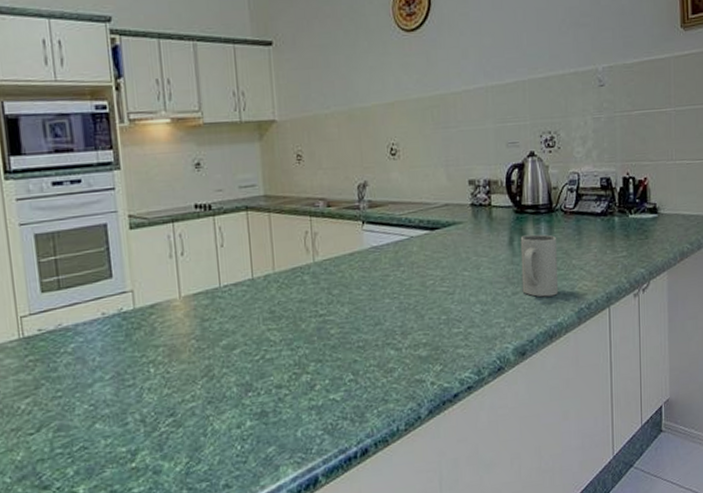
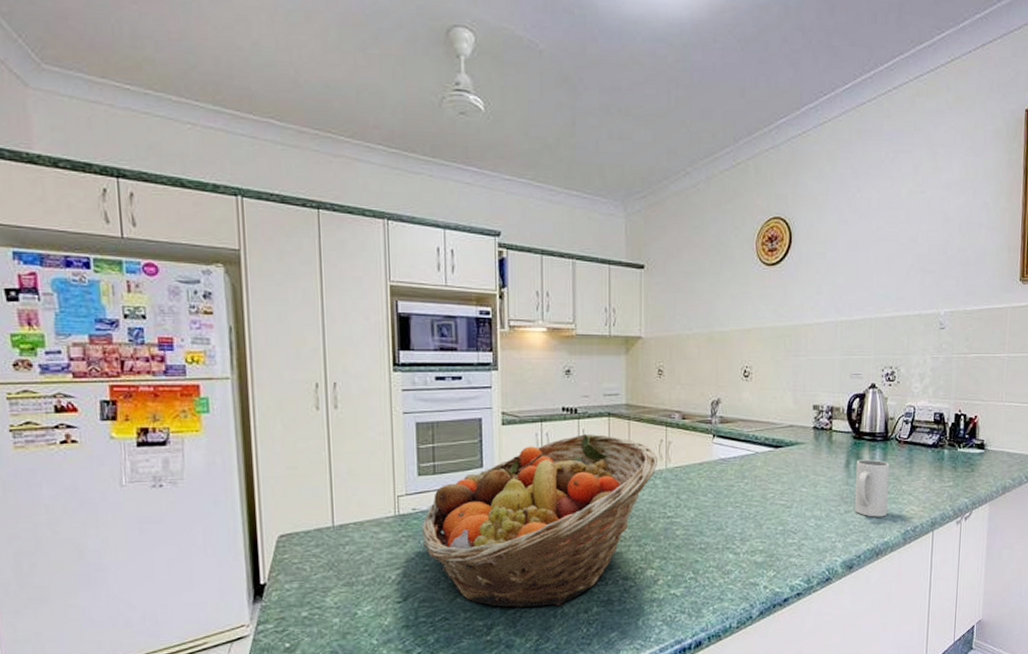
fruit basket: none [50,230,305,430] -> present [421,434,659,608]

